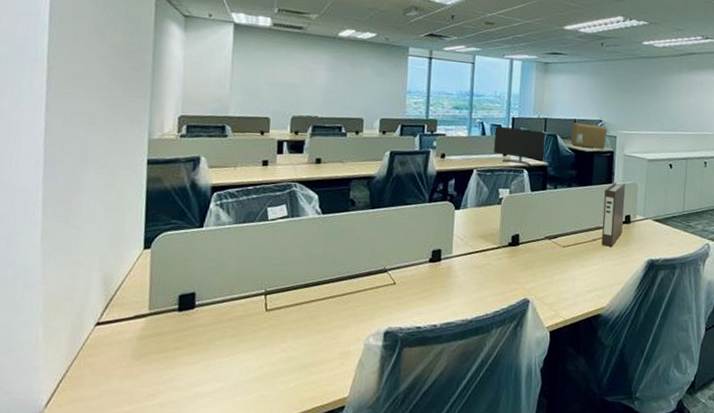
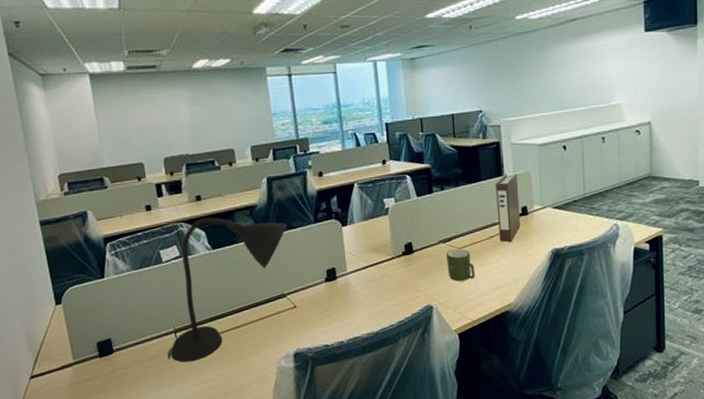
desk lamp: none [252,181,402,328] -> present [167,217,287,362]
computer monitor: present [493,125,546,167] -> none [369,132,426,172]
mug: none [549,247,575,280] -> present [446,249,475,282]
box: present [570,122,607,150] -> none [450,116,490,143]

